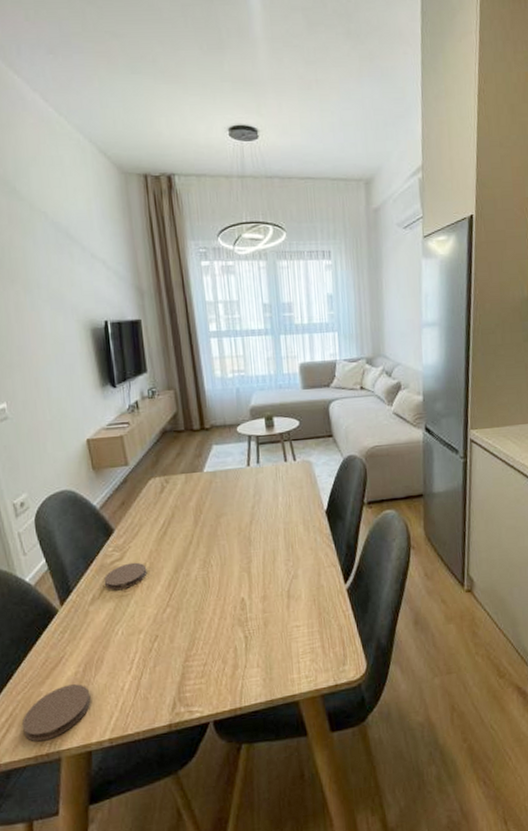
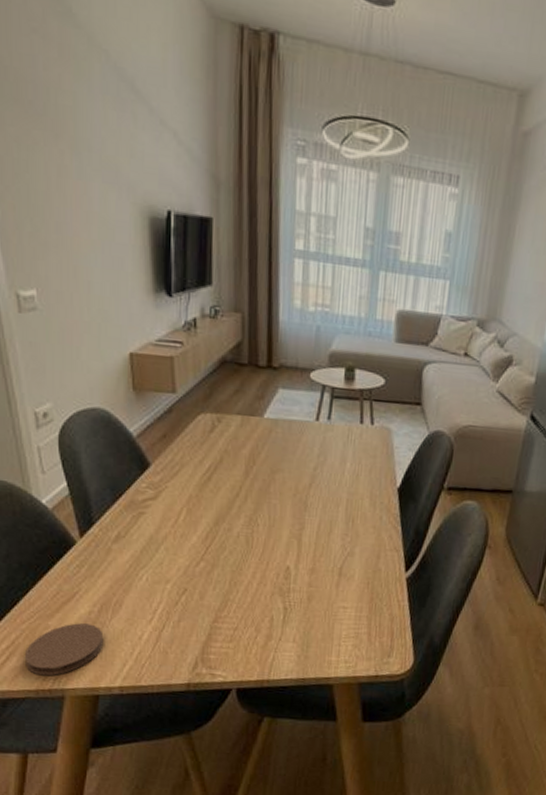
coaster: present [103,562,147,591] -> none [132,504,183,533]

